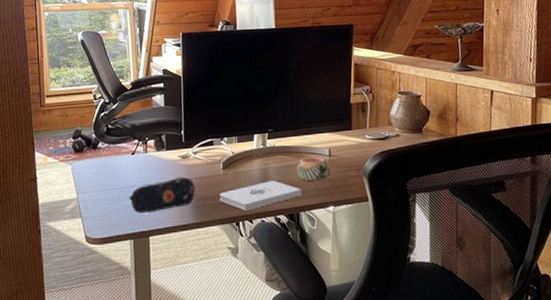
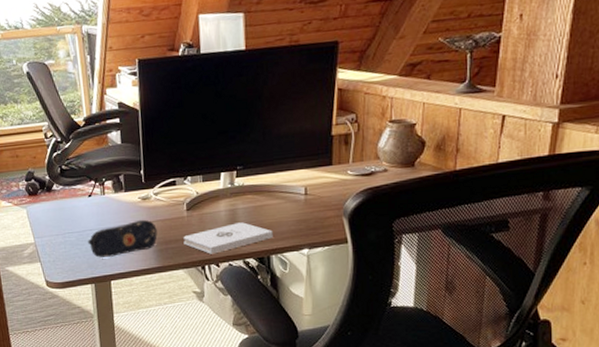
mug: present [297,156,331,182] -> none [268,195,306,223]

